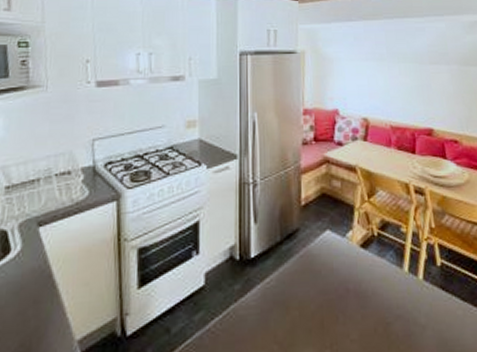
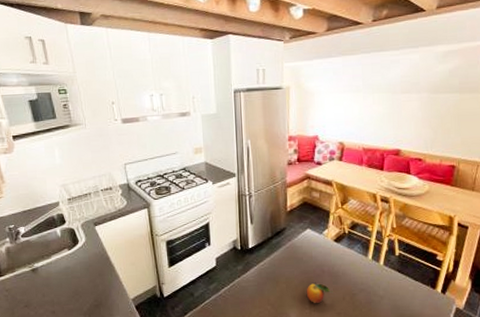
fruit: none [326,305,361,339] -> present [306,281,333,303]

